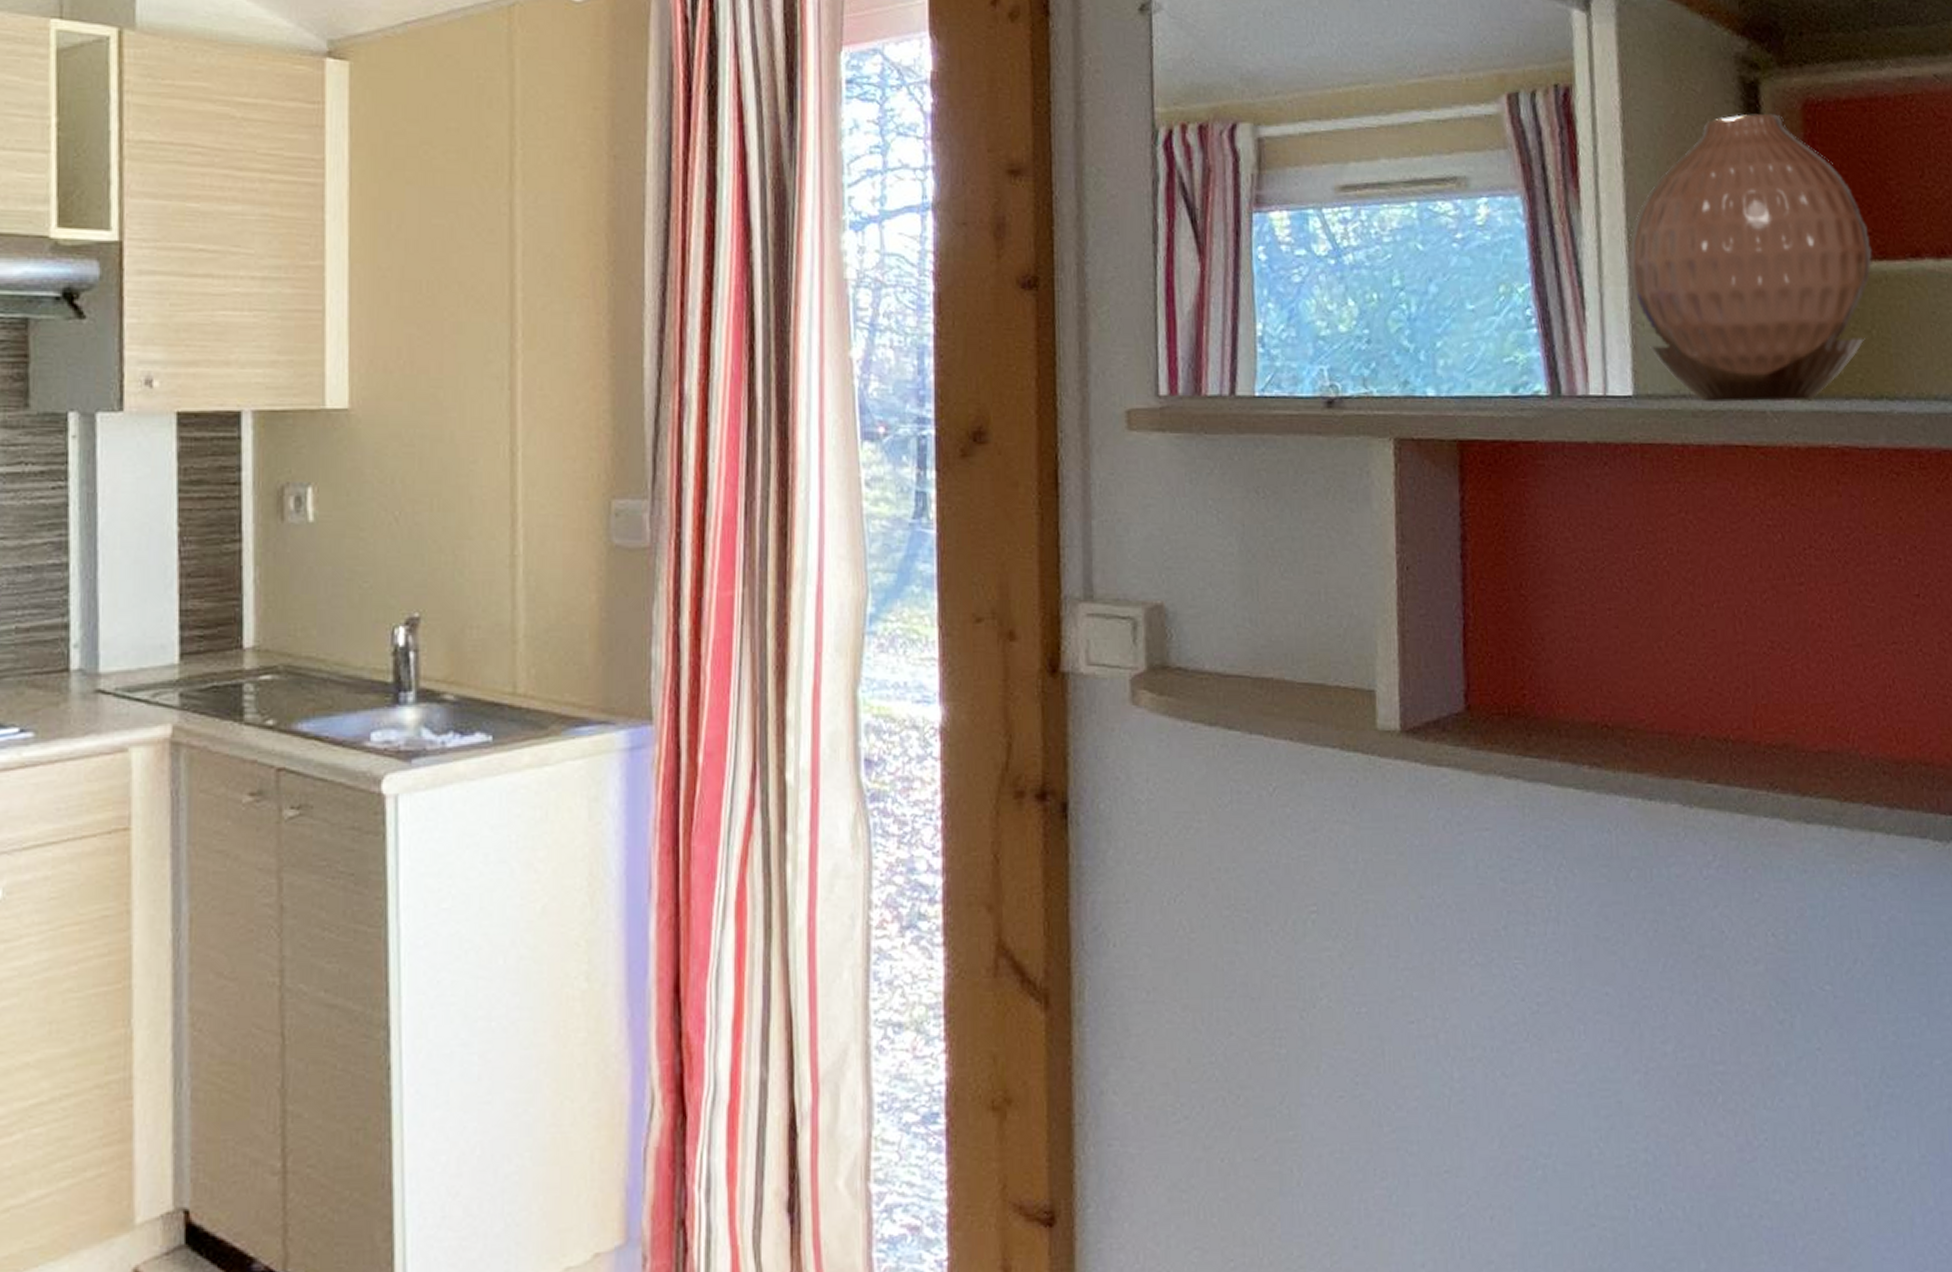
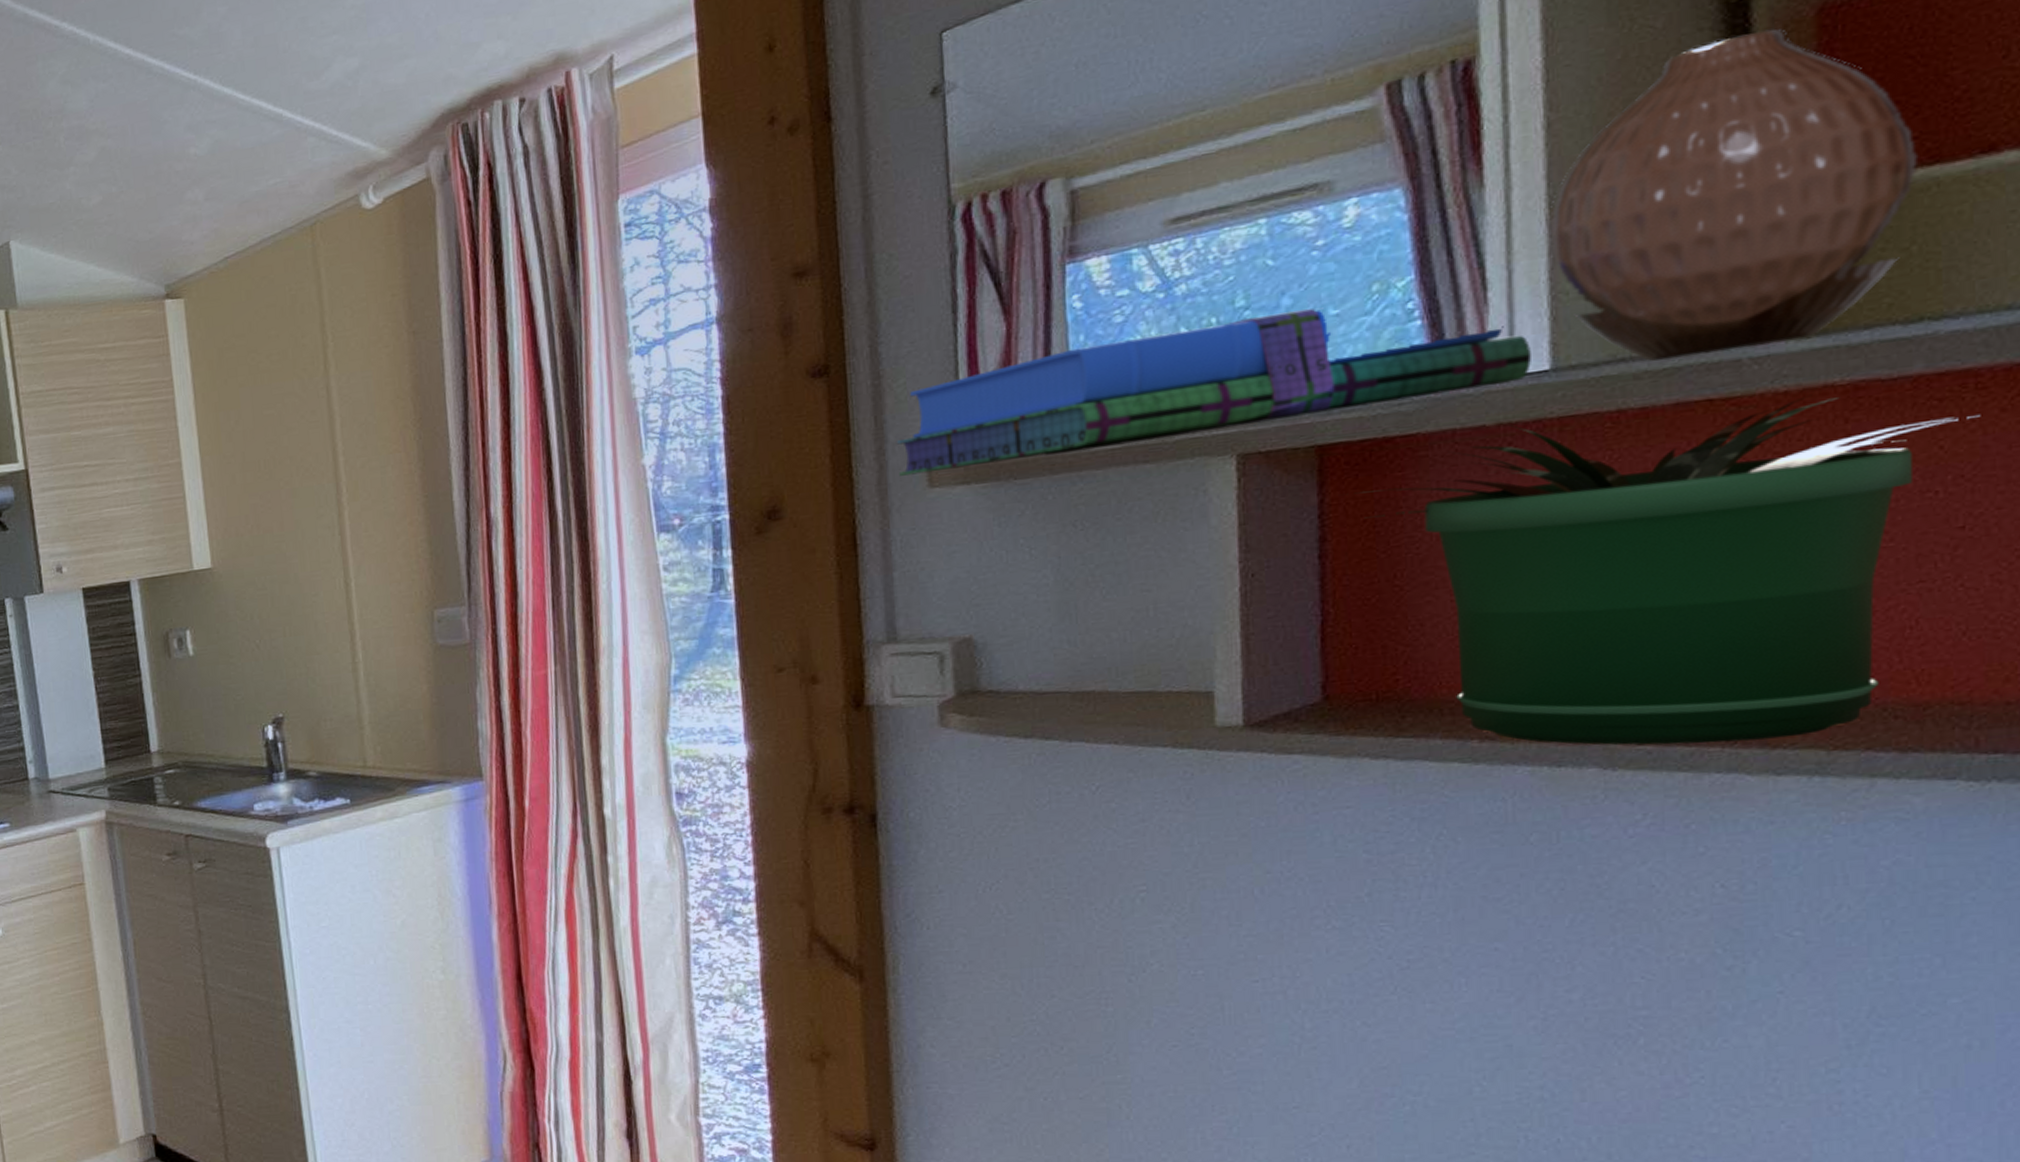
books: none [1099,299,1619,413] -> present [897,307,1531,476]
planter: none [1481,445,1924,786] -> present [1345,394,1981,745]

